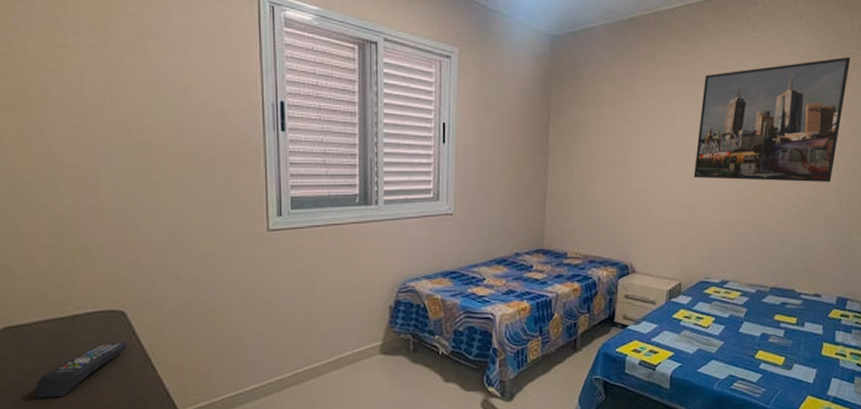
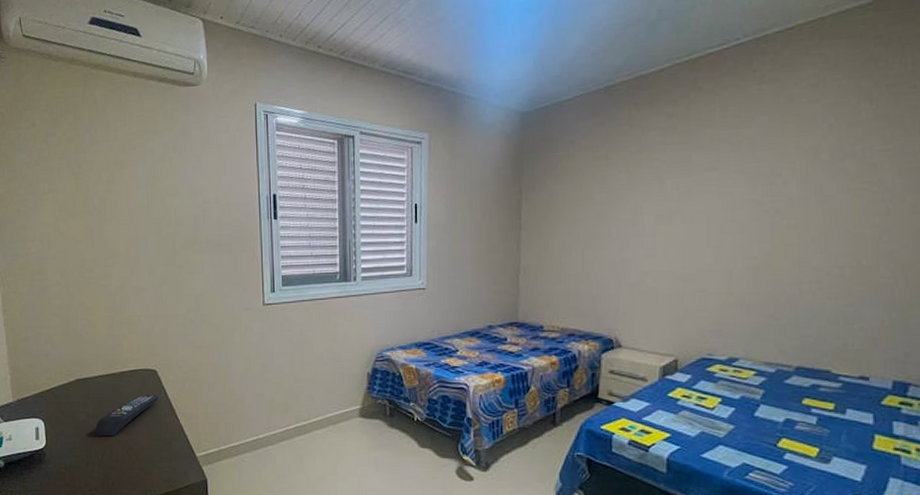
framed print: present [693,56,851,183] -> none [689,98,902,247]

